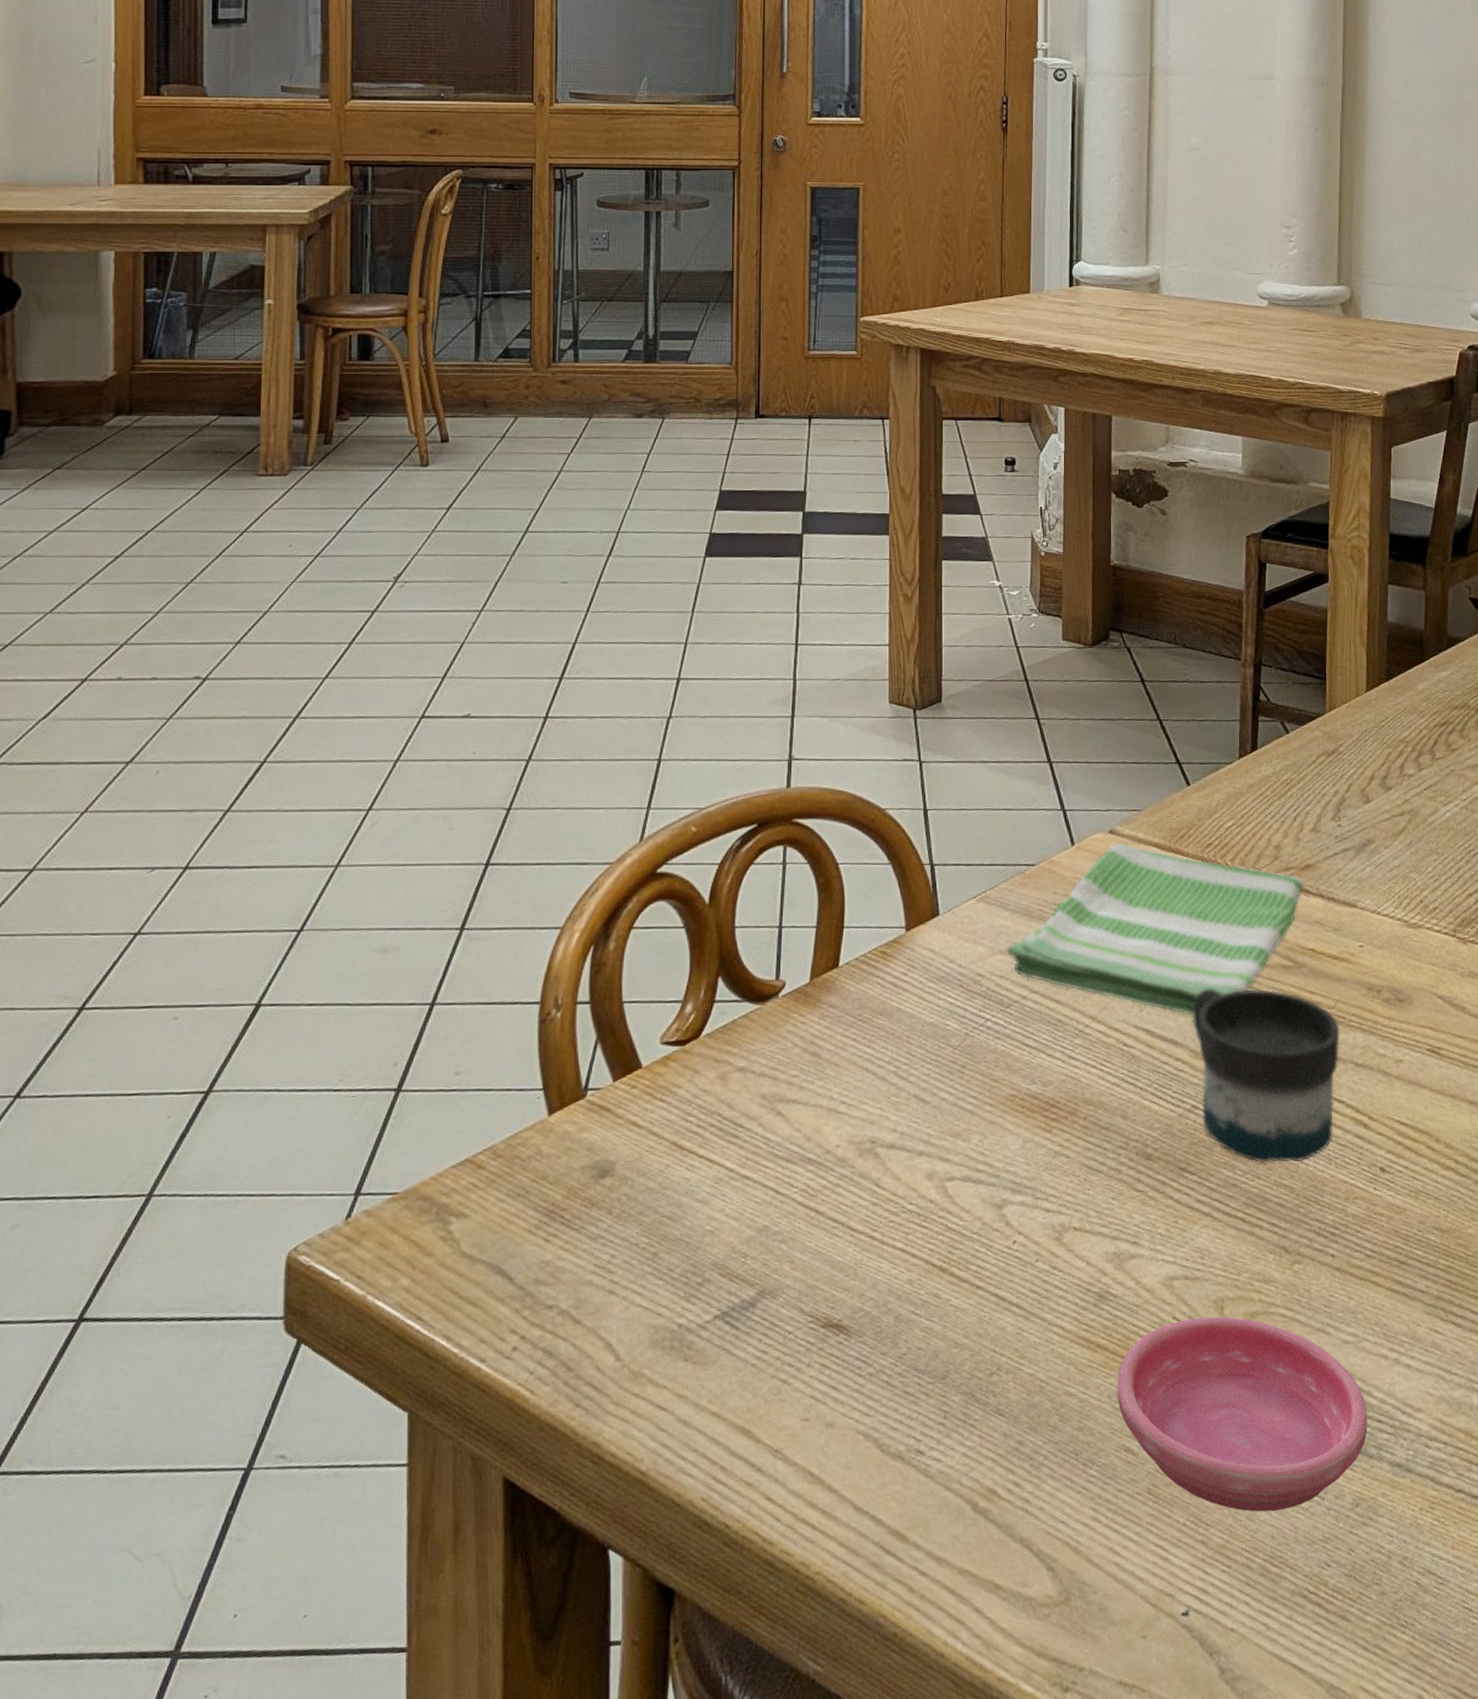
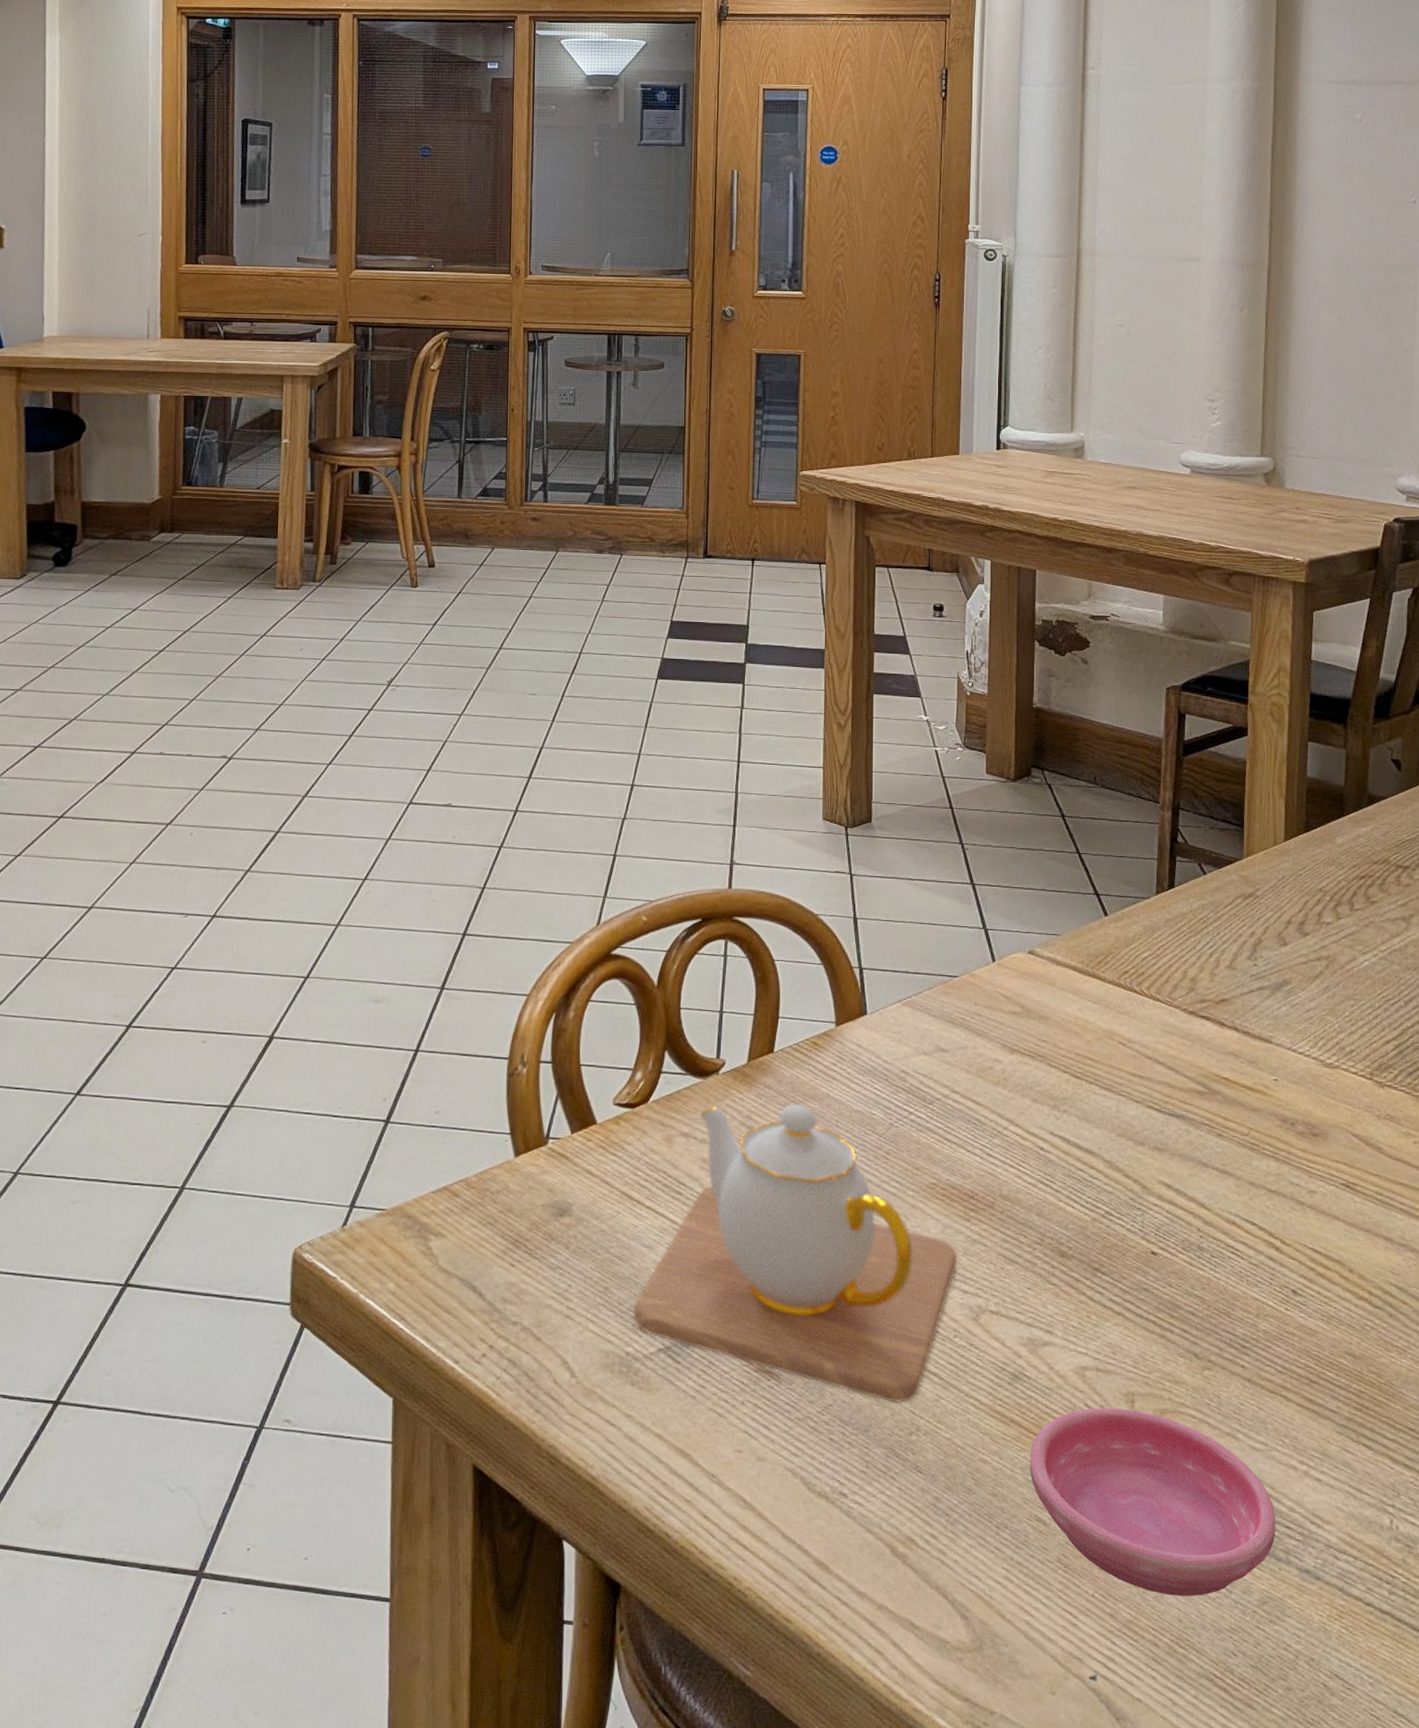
teapot: none [685,1021,1039,1343] -> present [633,1103,958,1403]
dish towel: present [1006,842,1304,1017] -> none [929,963,1219,1130]
mug: present [1192,988,1340,1163] -> none [1107,1105,1253,1276]

